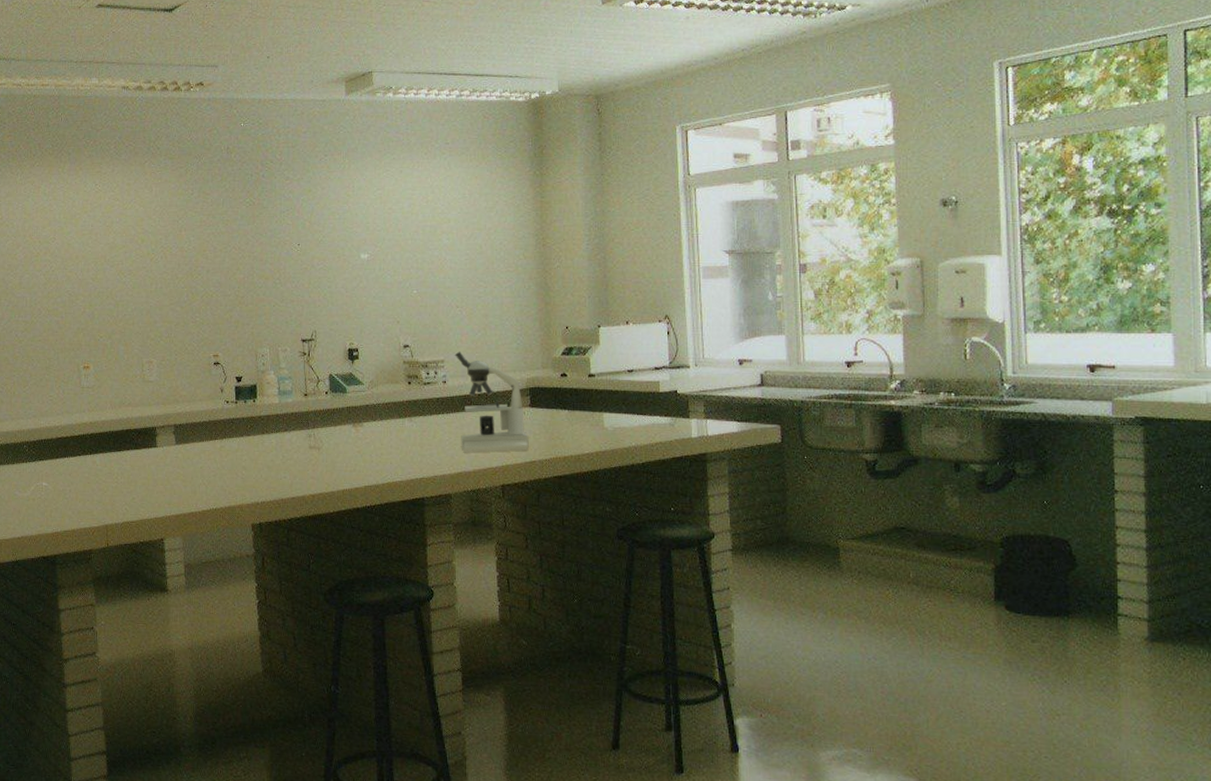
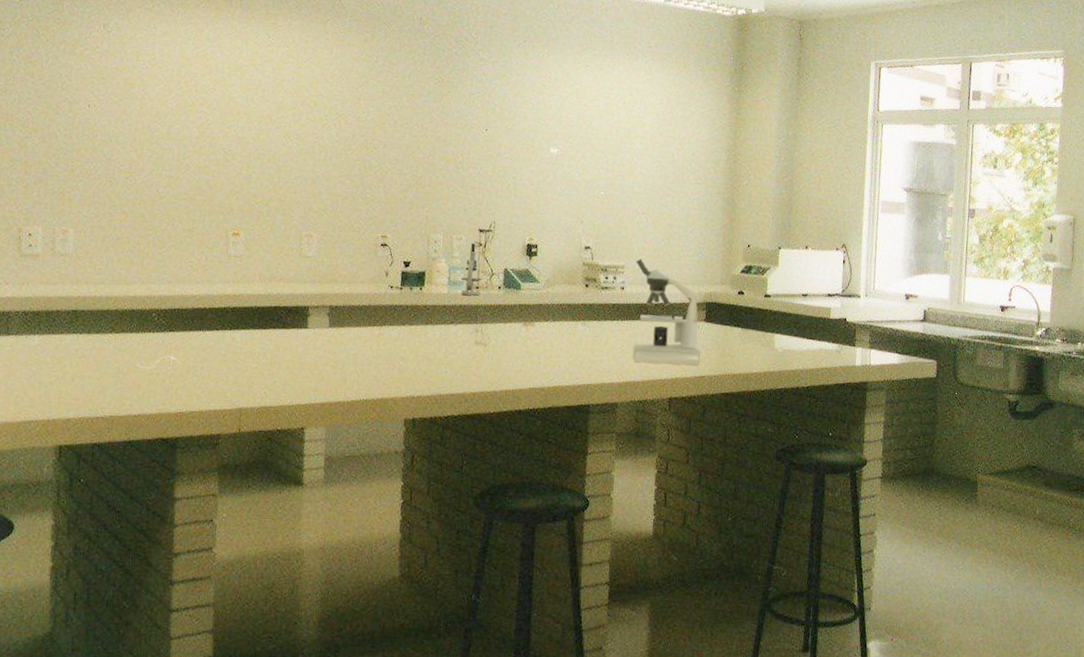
microscope: none [290,353,309,404] -> present [461,243,482,296]

